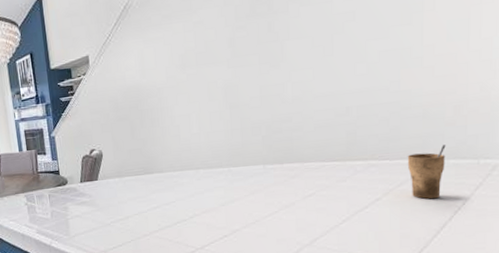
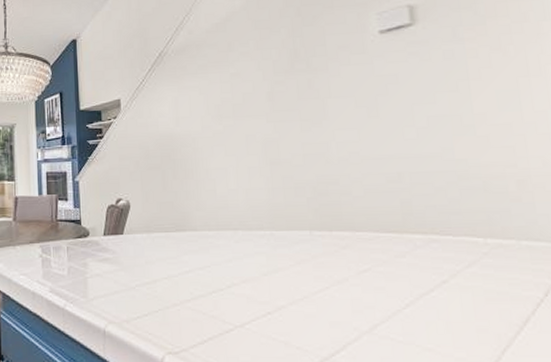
cup: present [407,145,446,199] -> none [472,223,518,286]

